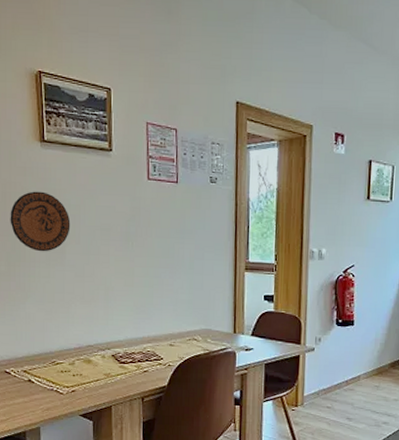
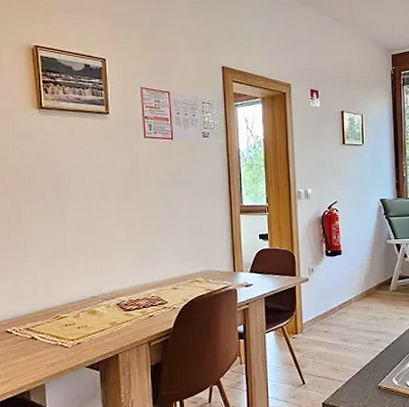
decorative plate: present [10,191,71,252] -> none [9,154,71,211]

